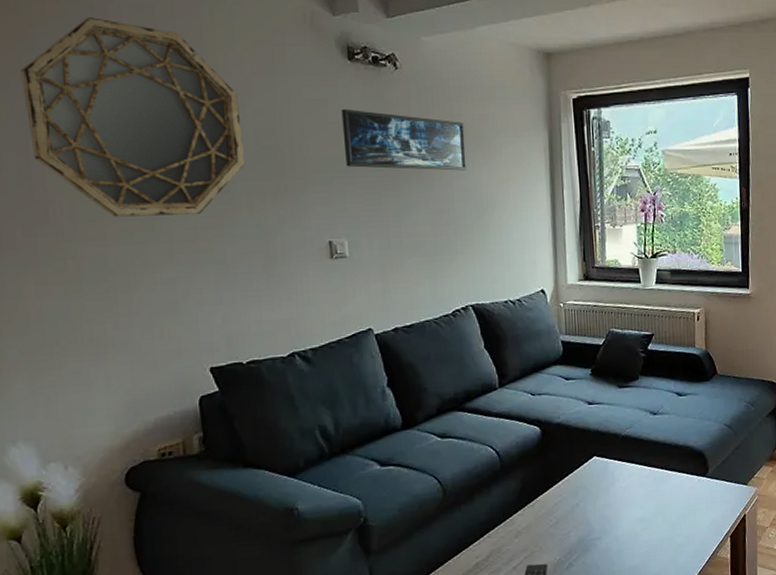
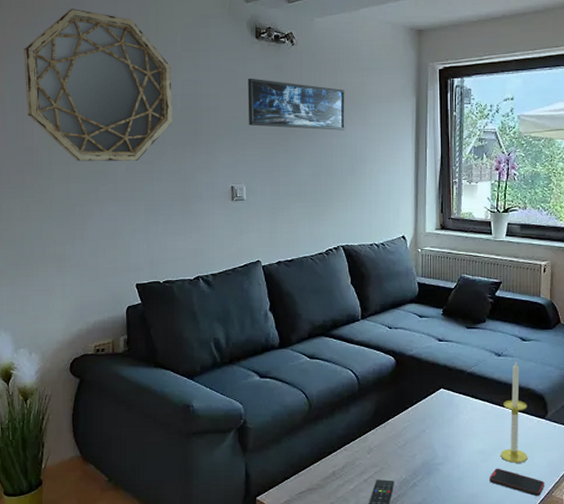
smartphone: none [651,534,709,560] -> present [490,468,545,497]
candle: none [661,418,690,528] -> present [500,361,528,463]

